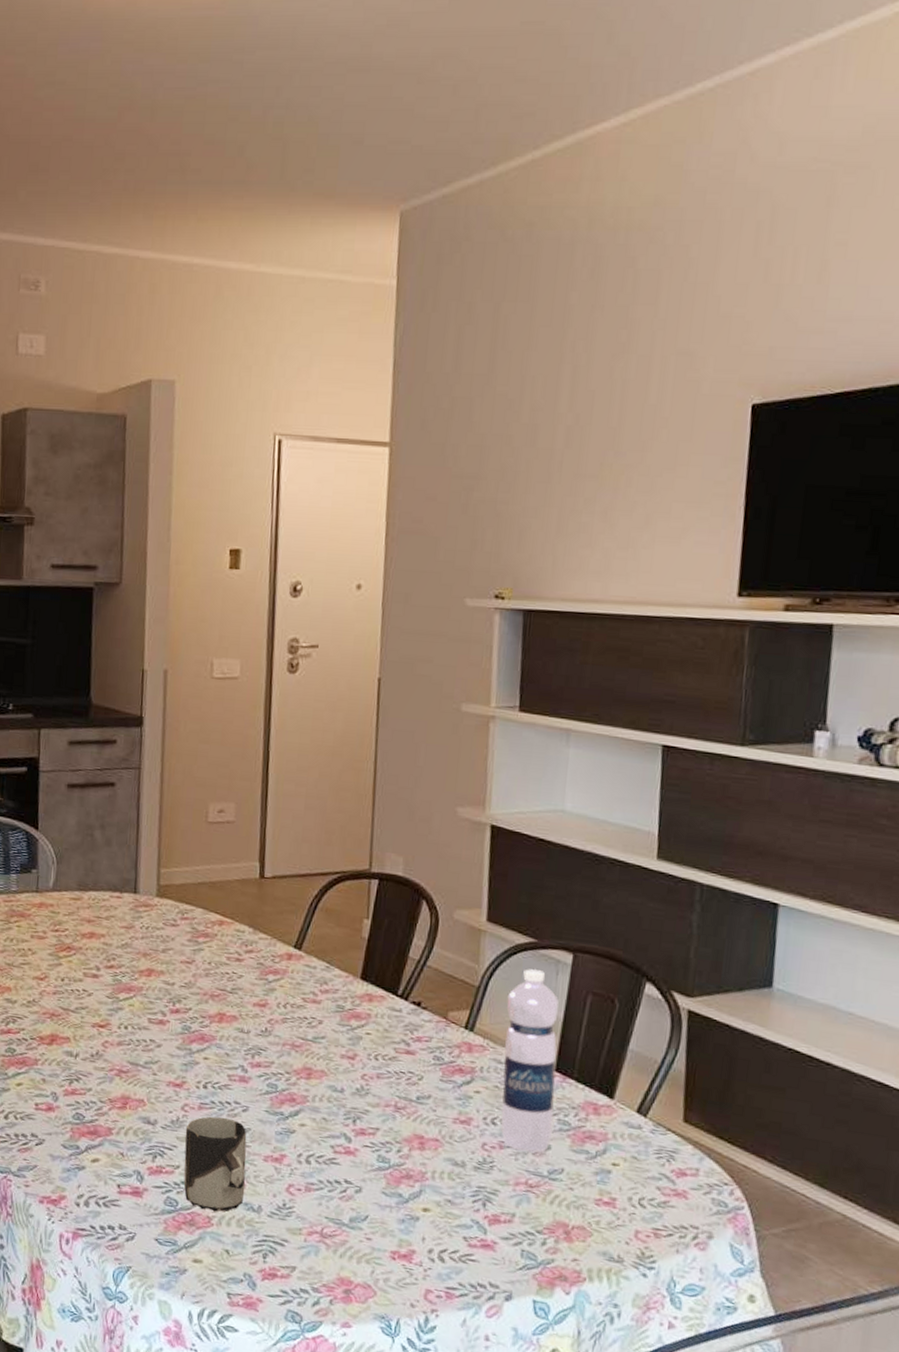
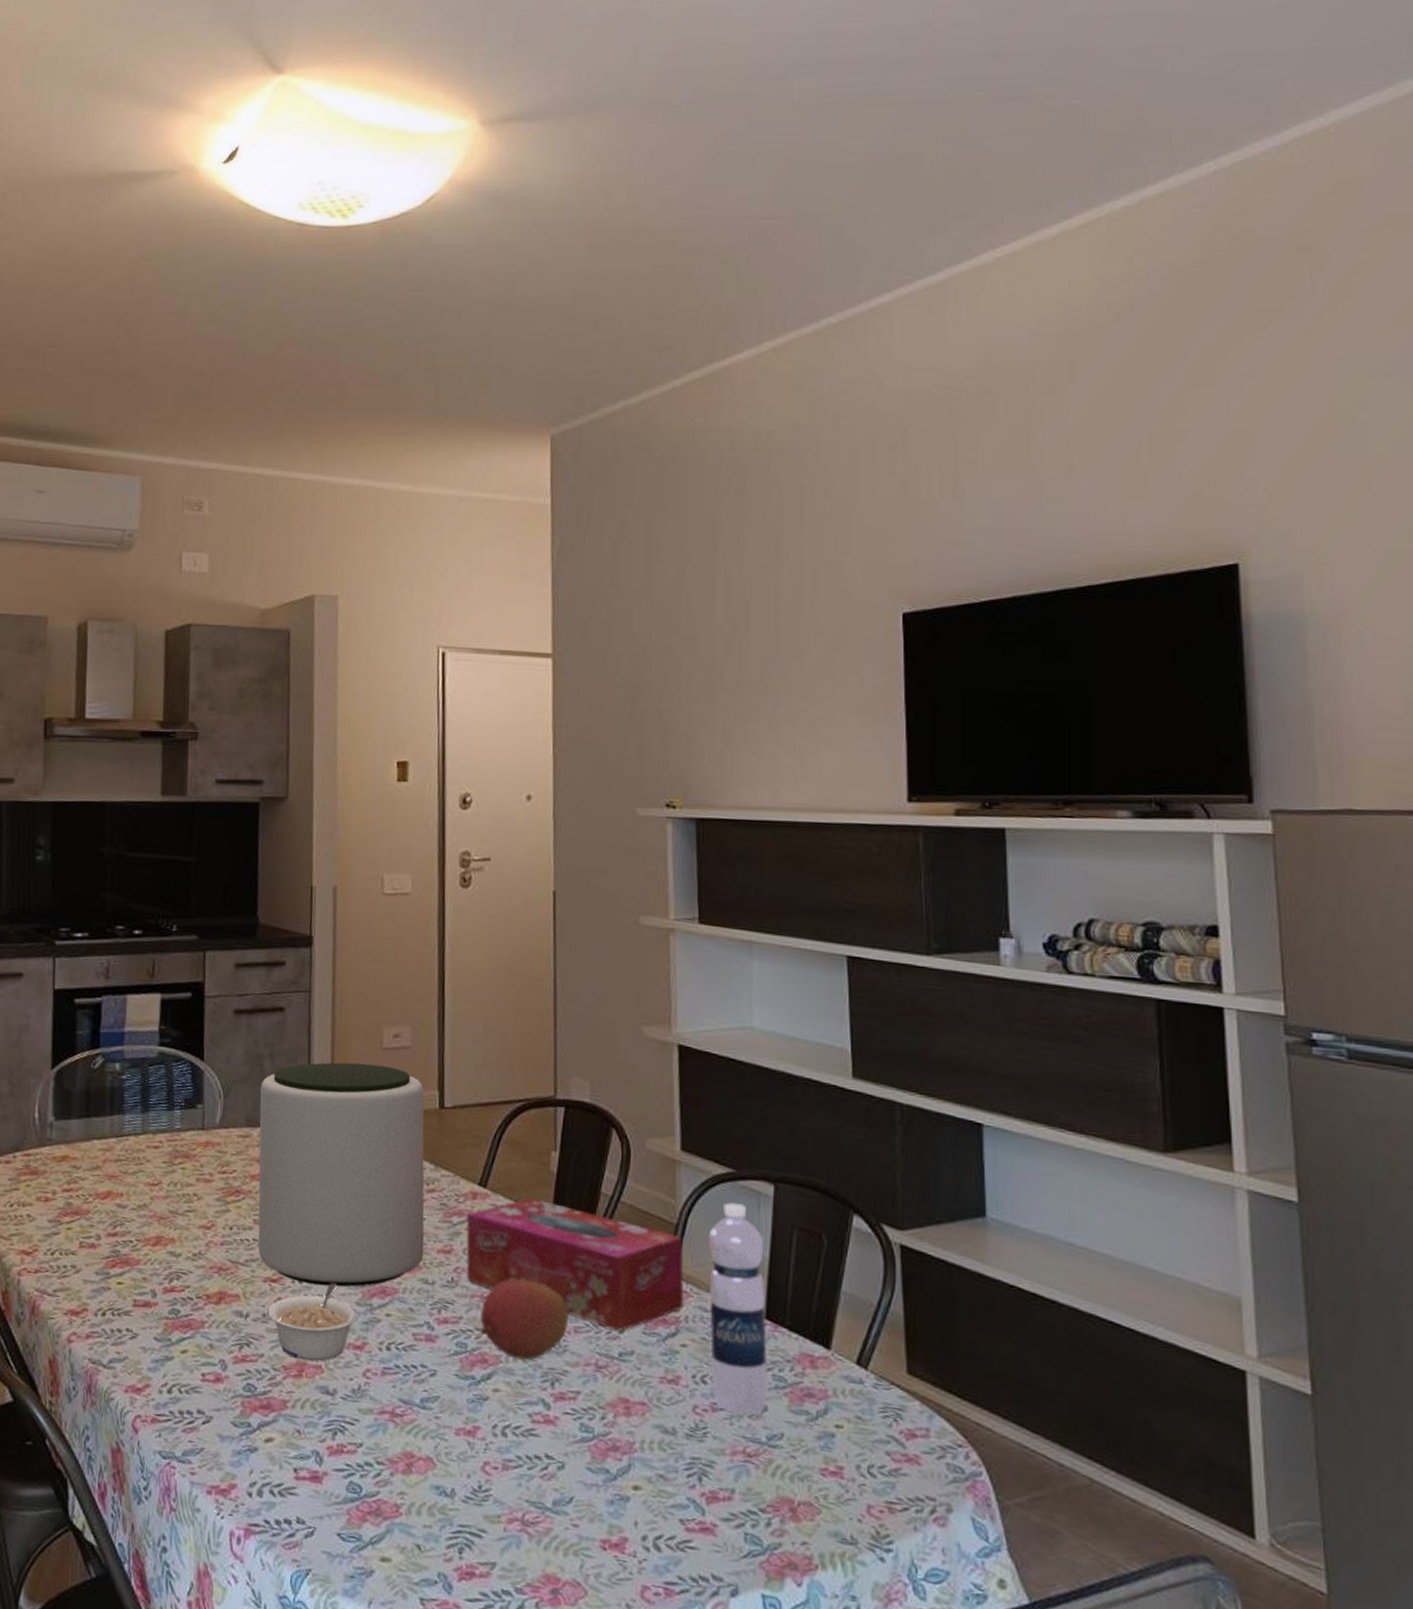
plant pot: none [87,834,246,1034] -> present [257,1062,425,1287]
legume: none [95,1029,179,1096] -> present [267,1283,359,1362]
cup: present [183,1116,247,1212] -> none [367,1383,436,1499]
tissue box: none [279,959,483,1079] -> present [466,1197,684,1332]
fruit: none [290,1030,372,1101] -> present [480,1279,568,1360]

